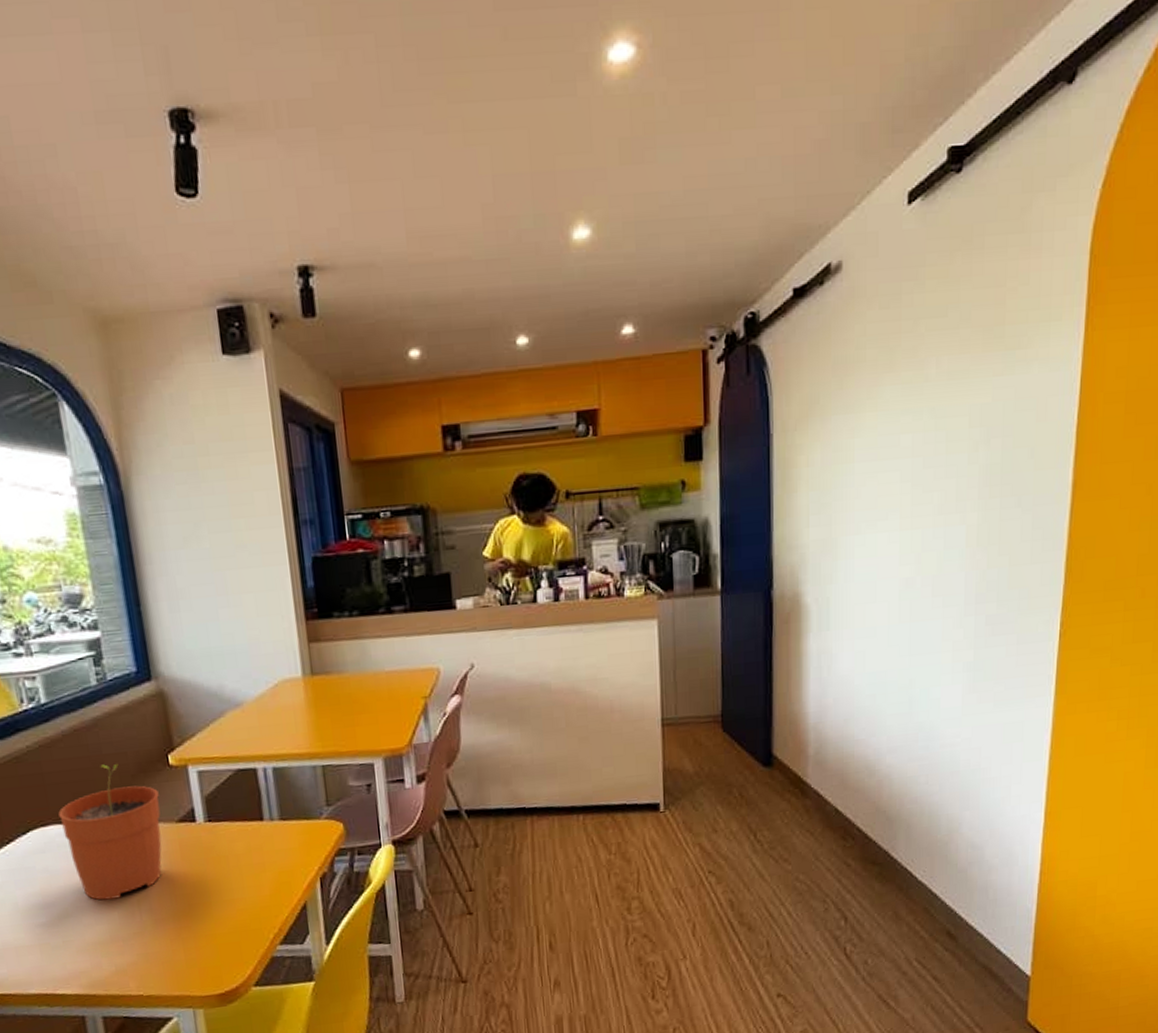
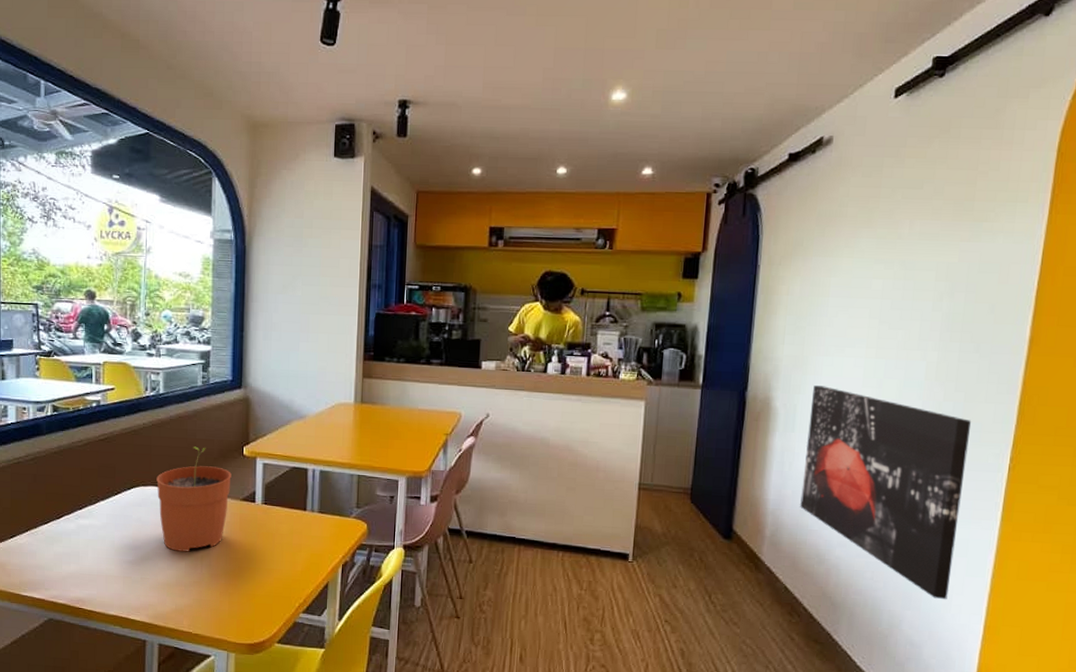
wall art: none [844,570,1019,793] -> present [800,385,972,600]

